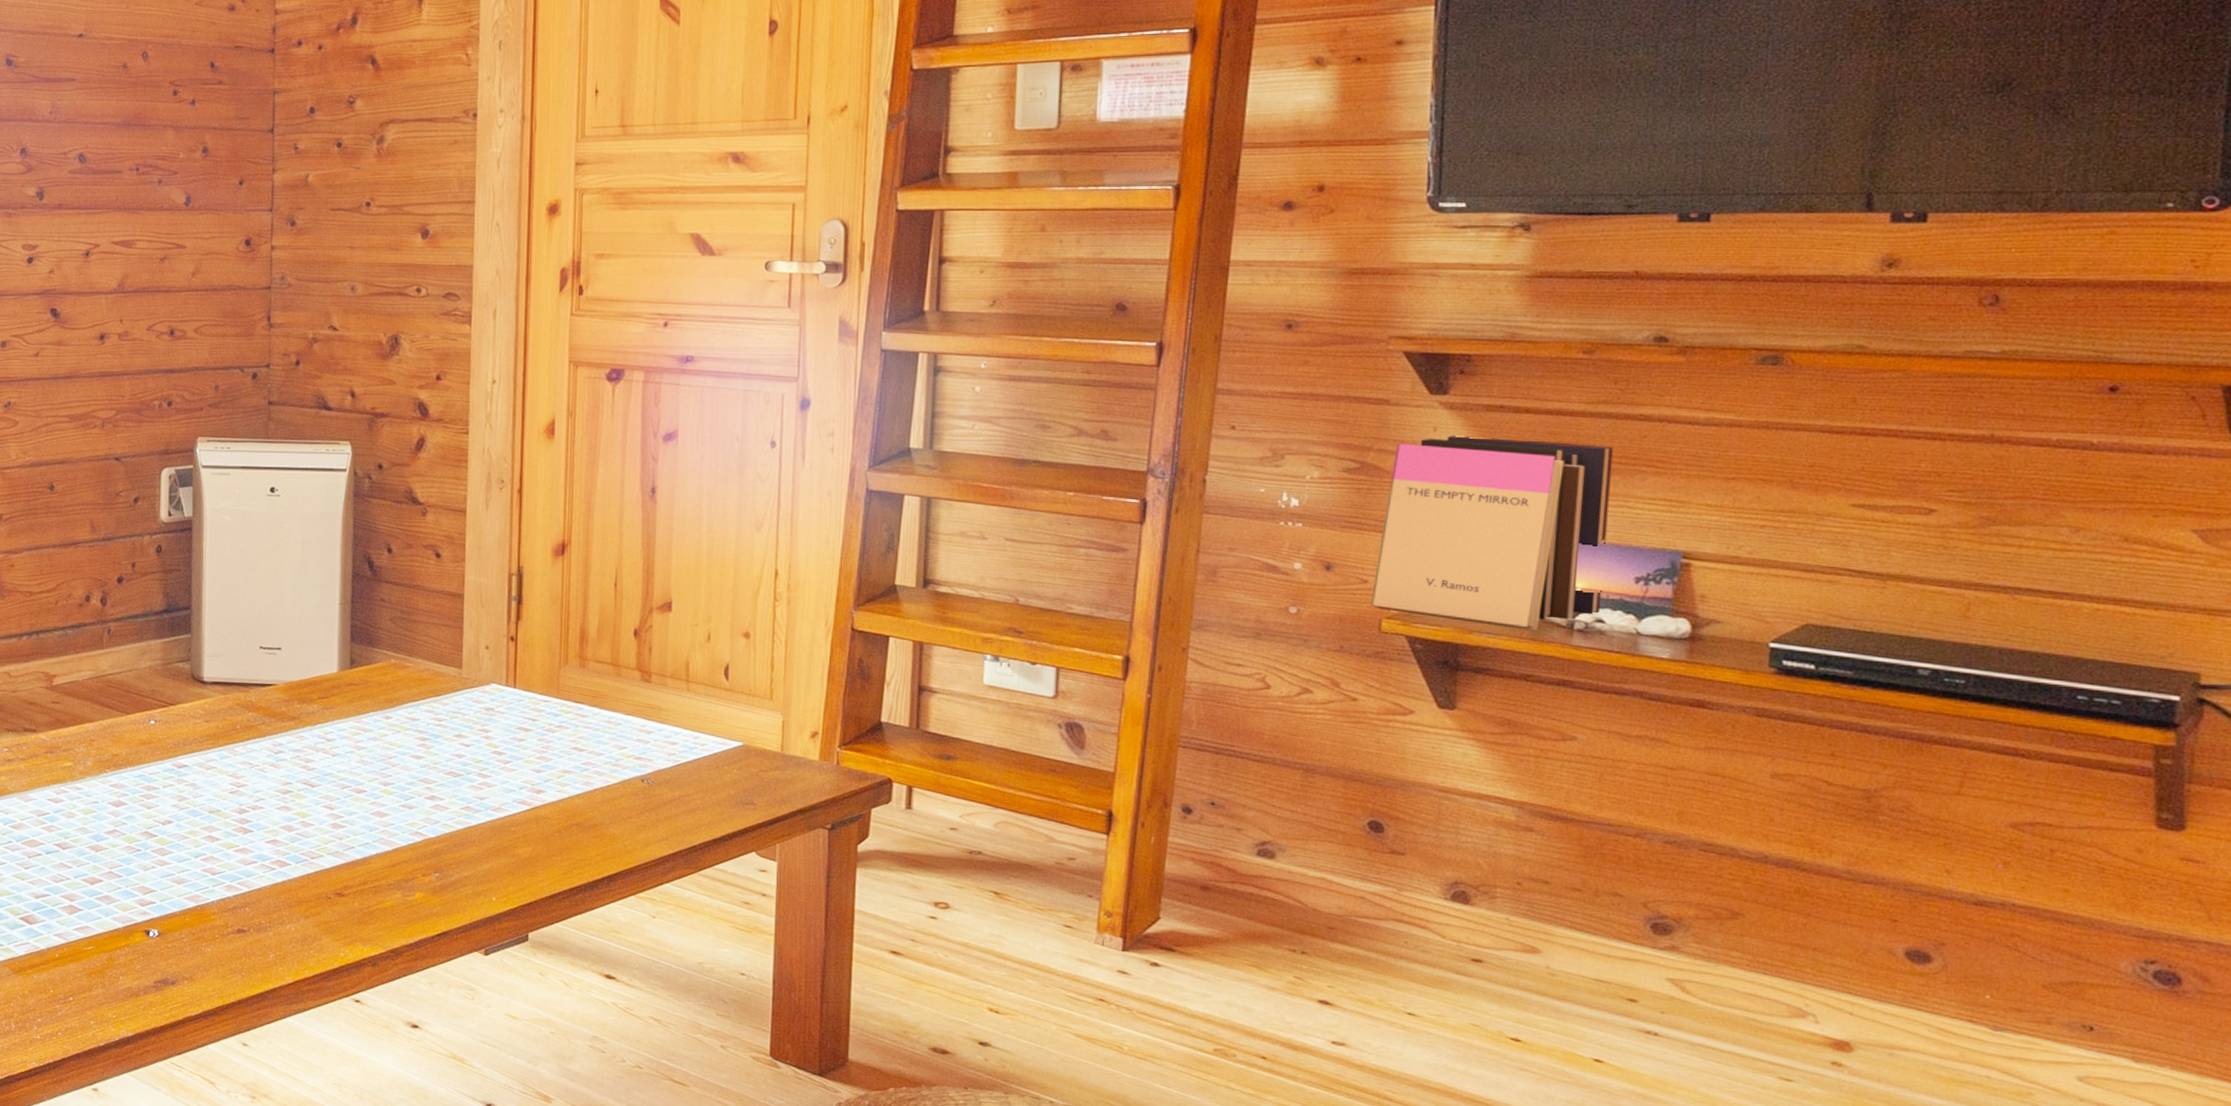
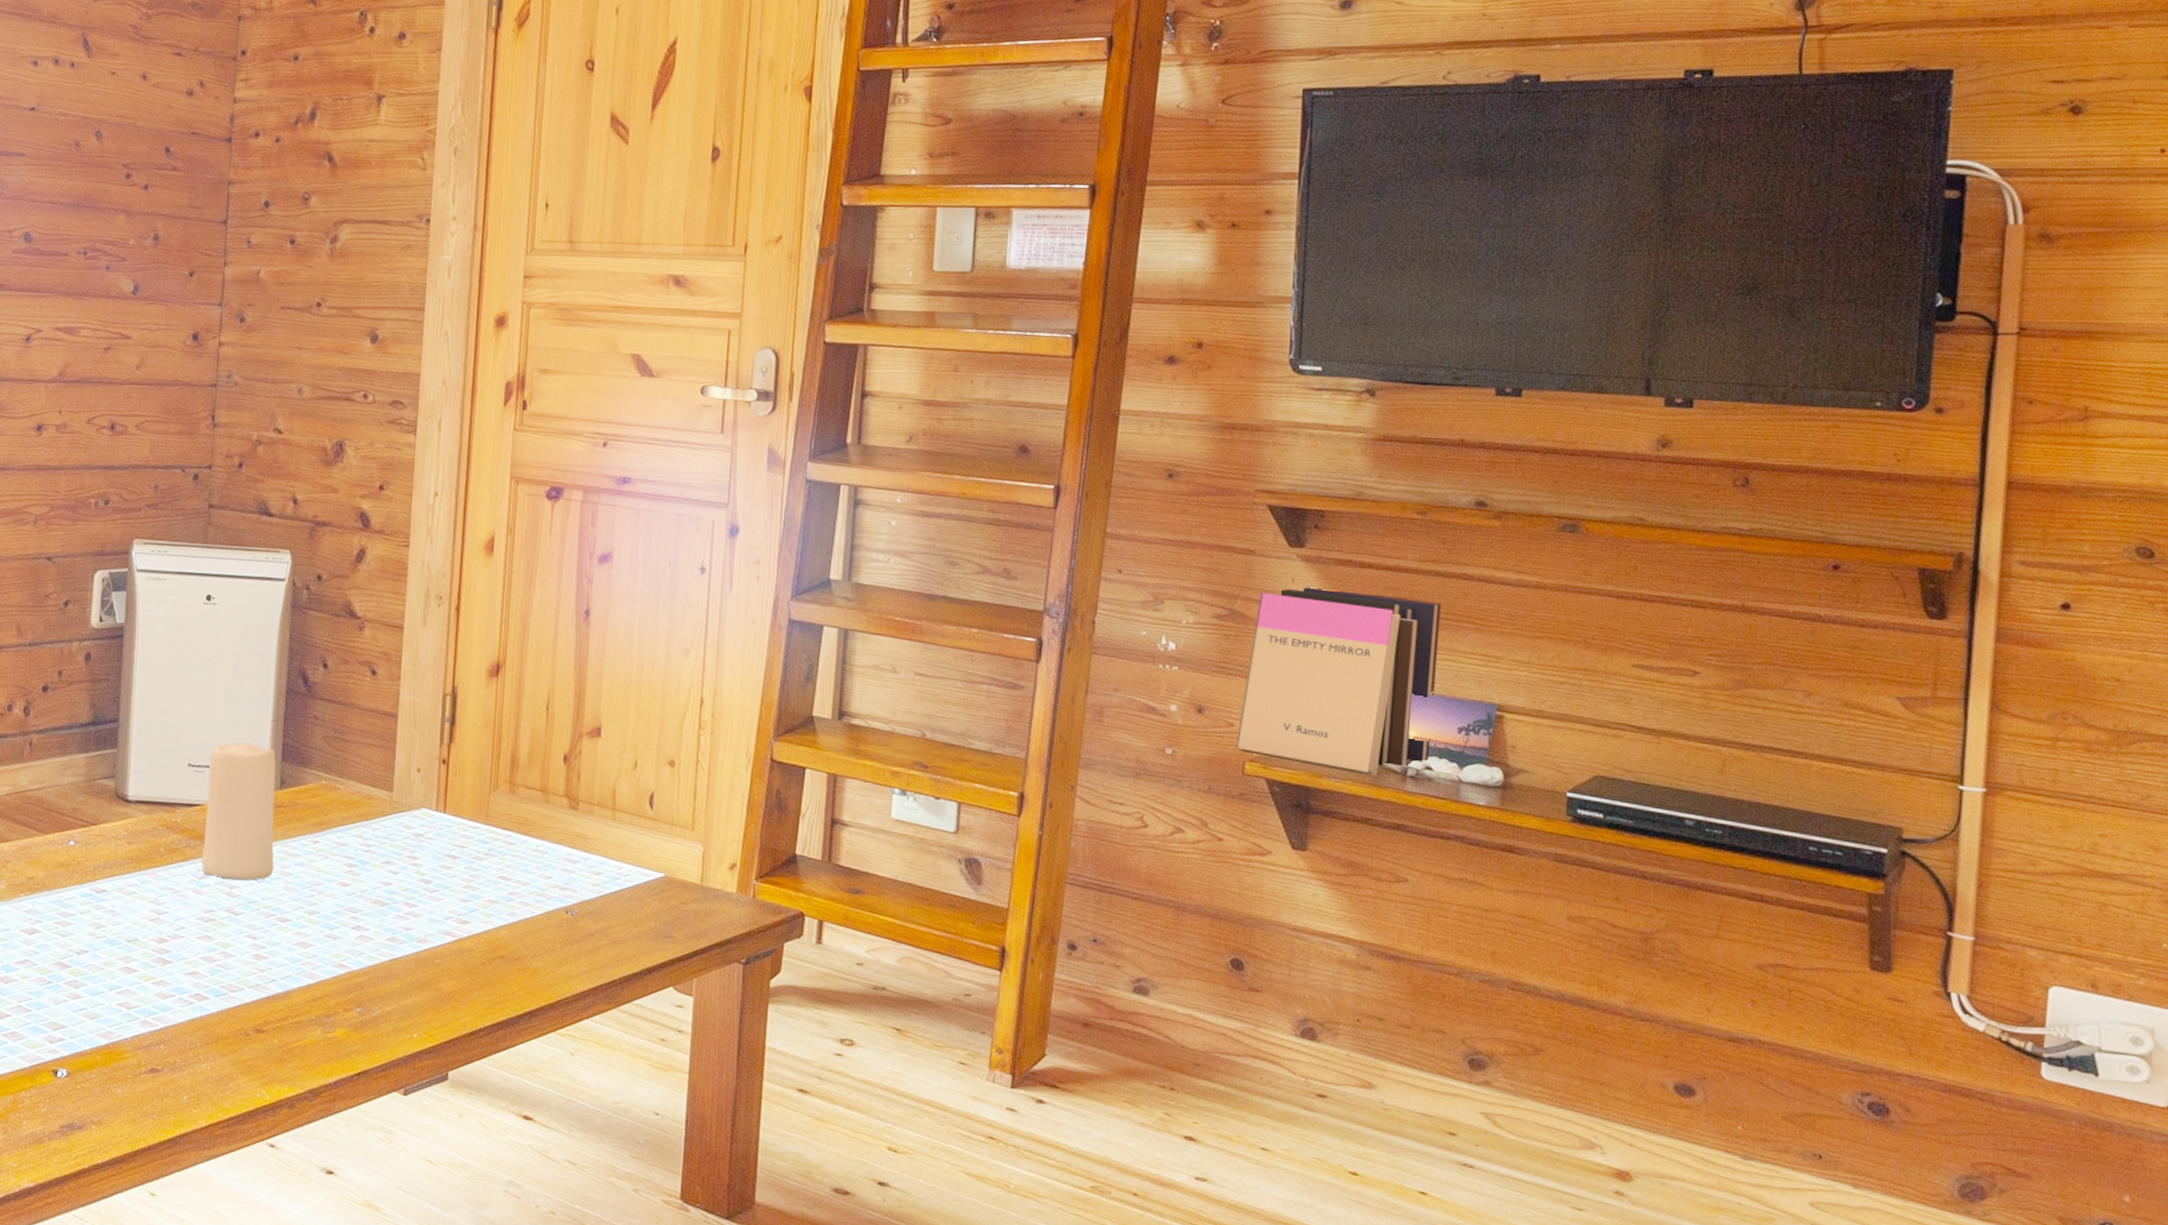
candle: none [276,625,347,755] -> present [201,743,276,881]

